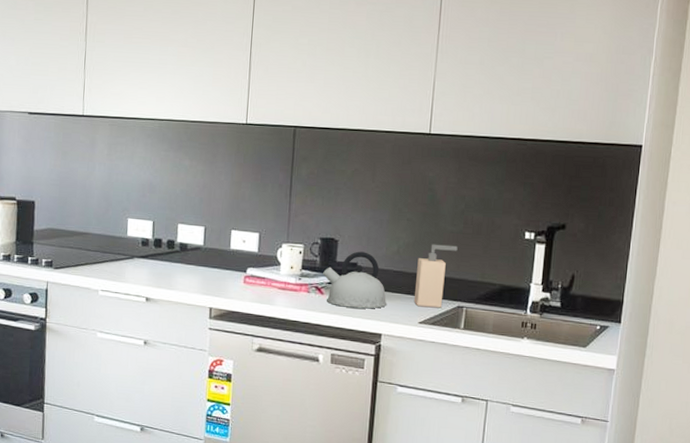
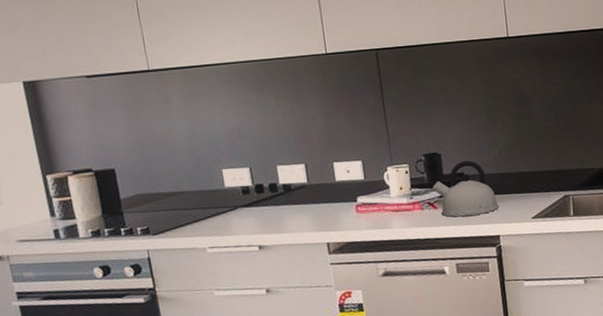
soap dispenser: present [413,244,458,307] -> none [519,139,554,202]

